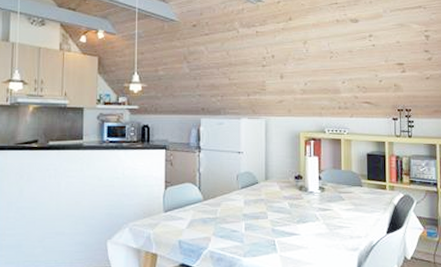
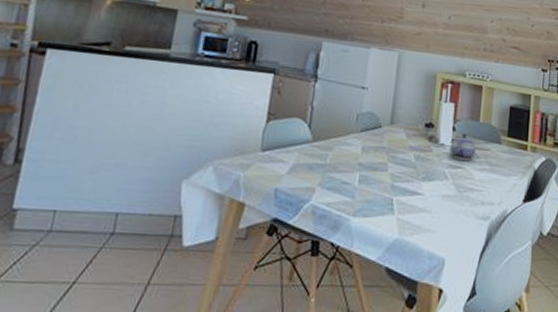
teapot: none [318,181,340,203] -> present [449,133,476,161]

